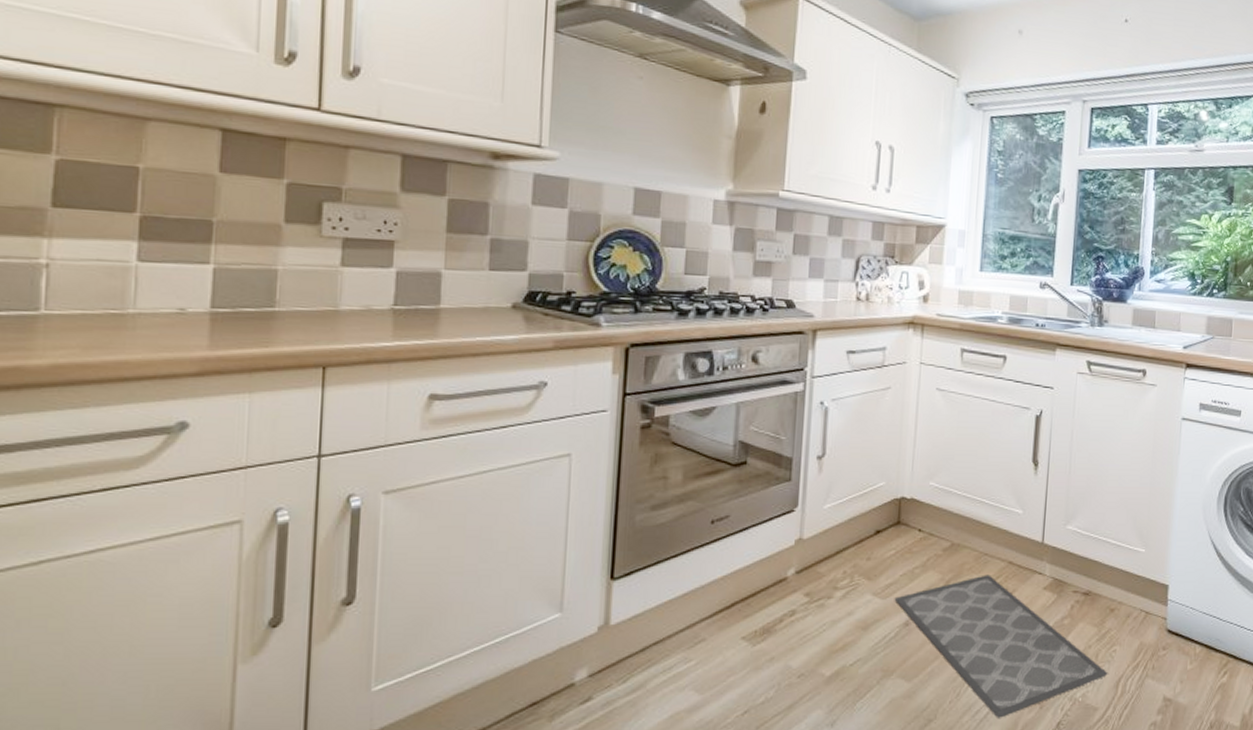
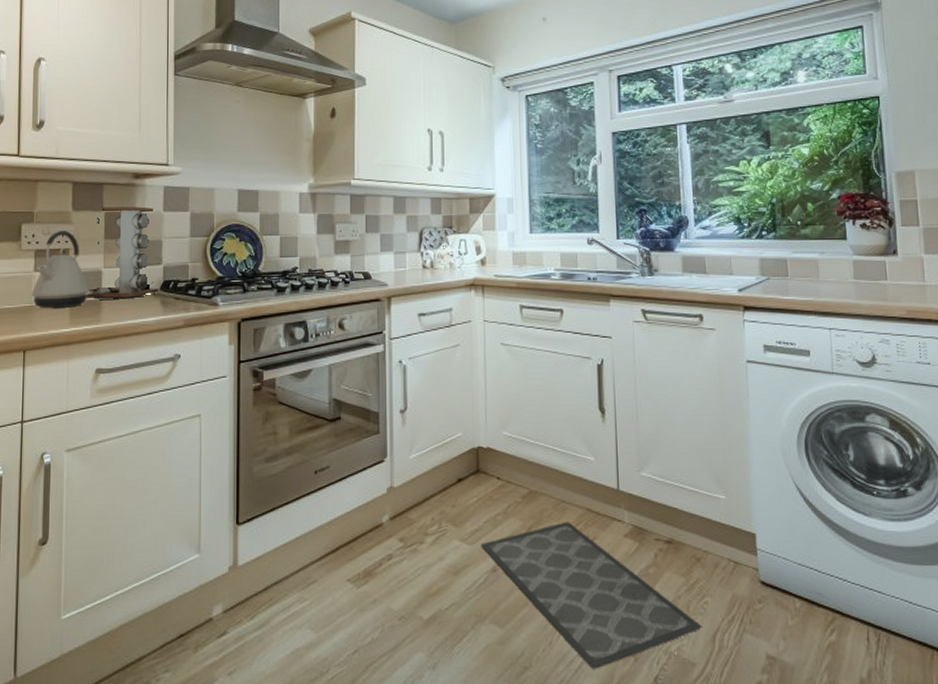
kettle: none [336,216,423,316] -> present [31,231,89,309]
spice rack: none [416,190,521,311] -> present [85,204,158,299]

